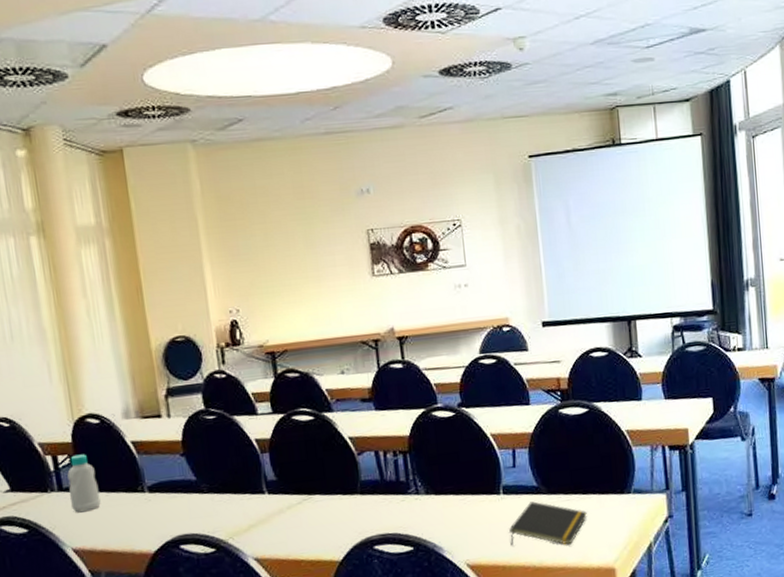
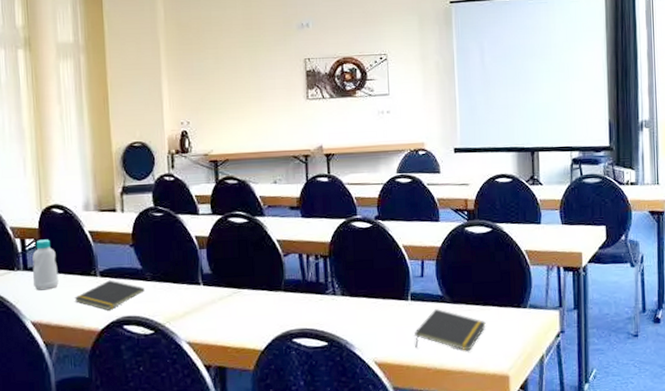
notepad: none [120,495,201,530] -> present [74,280,145,310]

